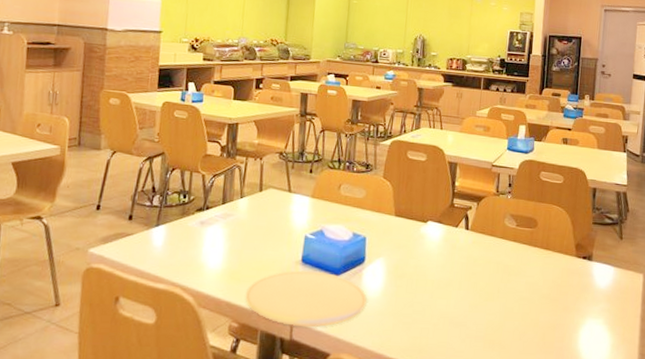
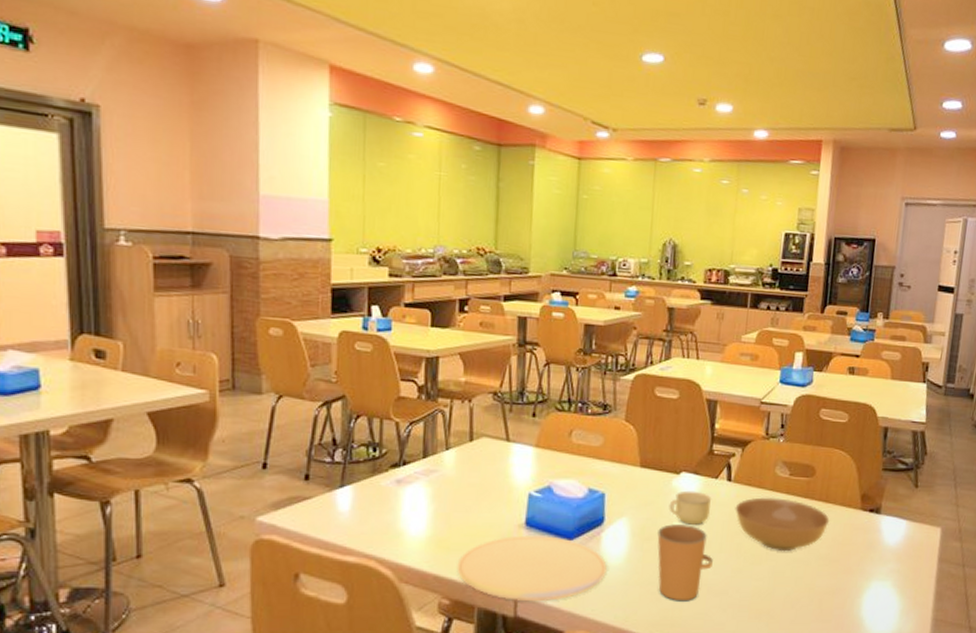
cup: none [408,264,454,331] -> present [657,524,713,601]
cup: none [417,236,453,266] -> present [668,490,712,525]
bowl: none [472,244,550,291] -> present [735,497,830,552]

